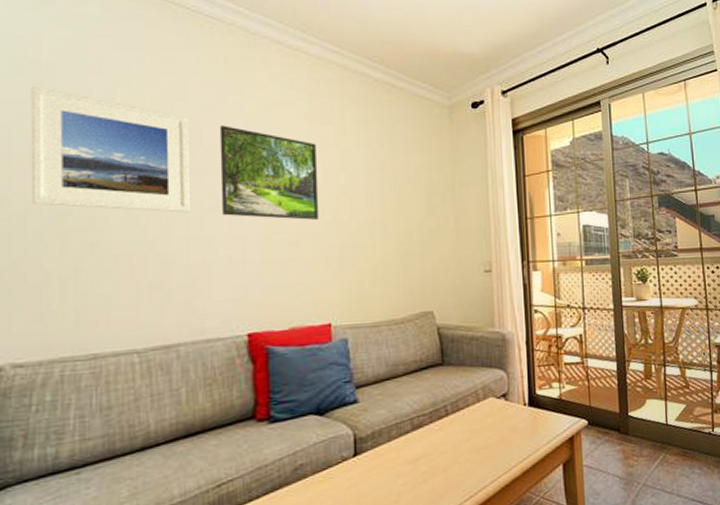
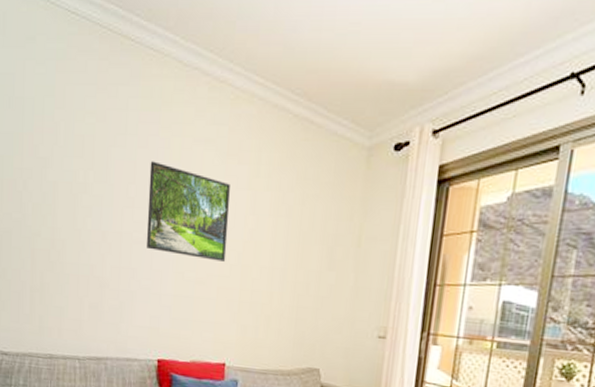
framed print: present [31,87,190,213] -> none [15,120,126,243]

